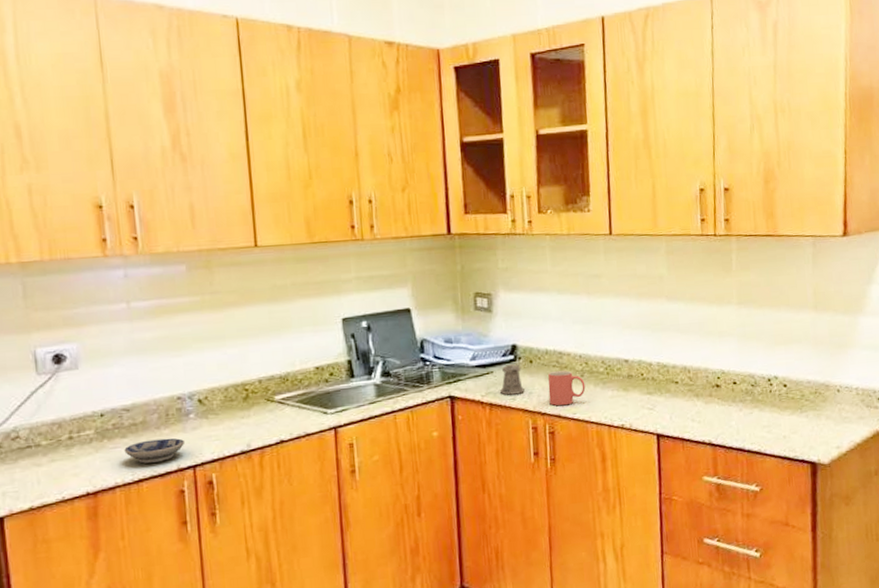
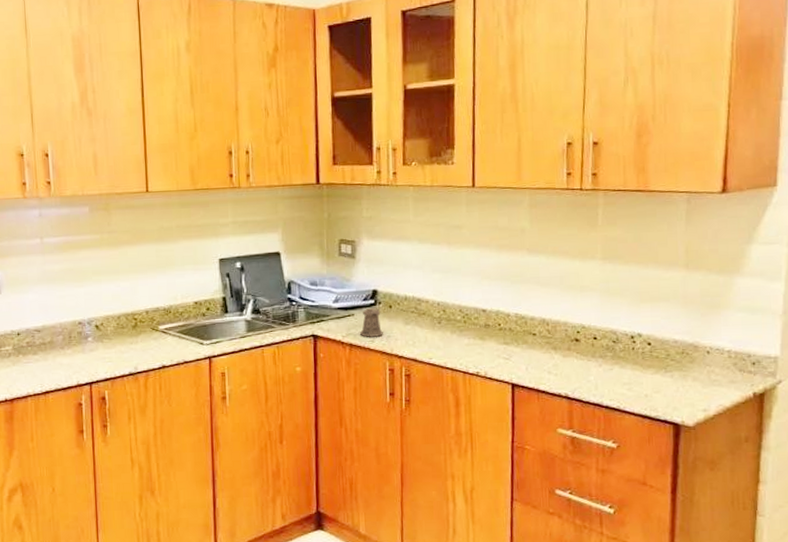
bowl: present [124,438,186,464] -> none [35,357,84,378]
mug: present [548,370,586,406] -> none [406,317,442,351]

